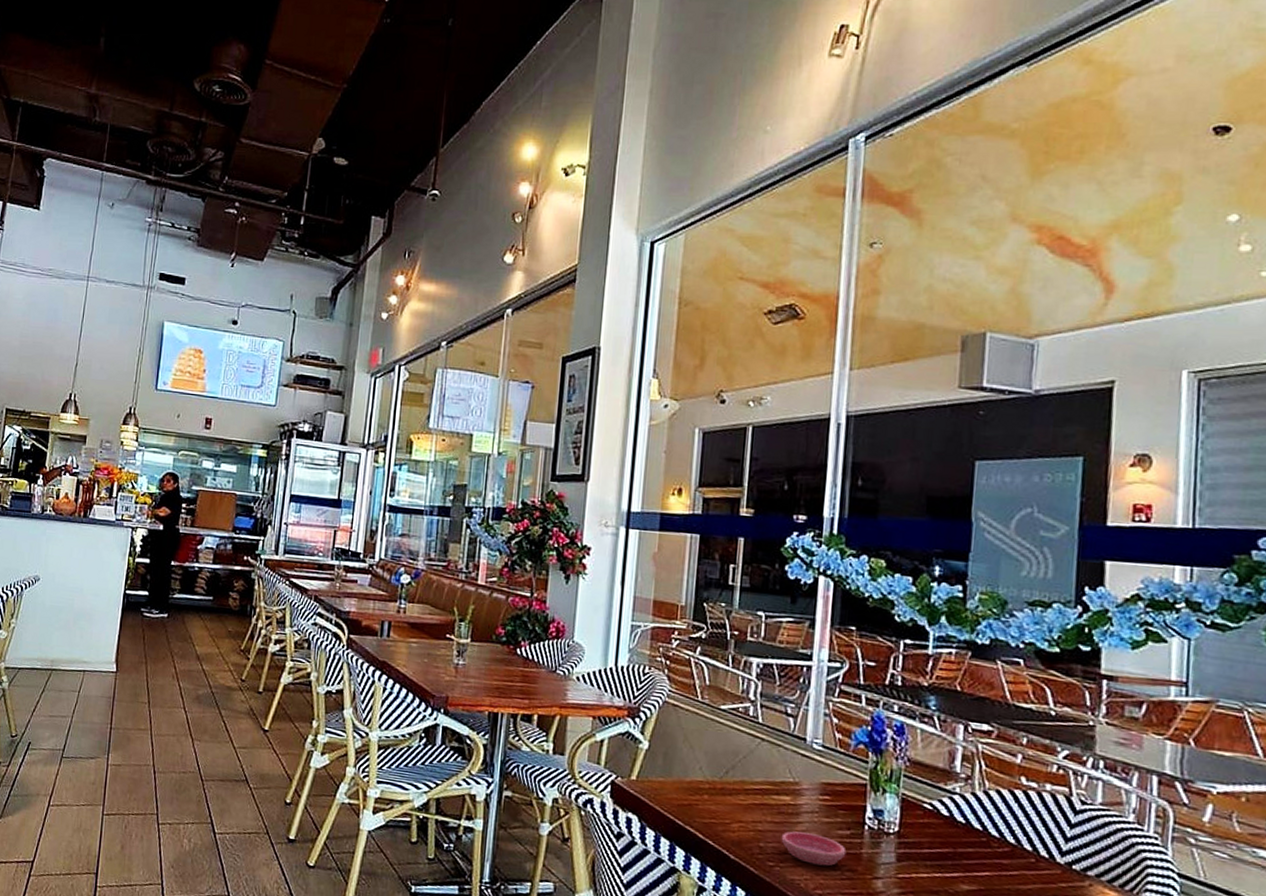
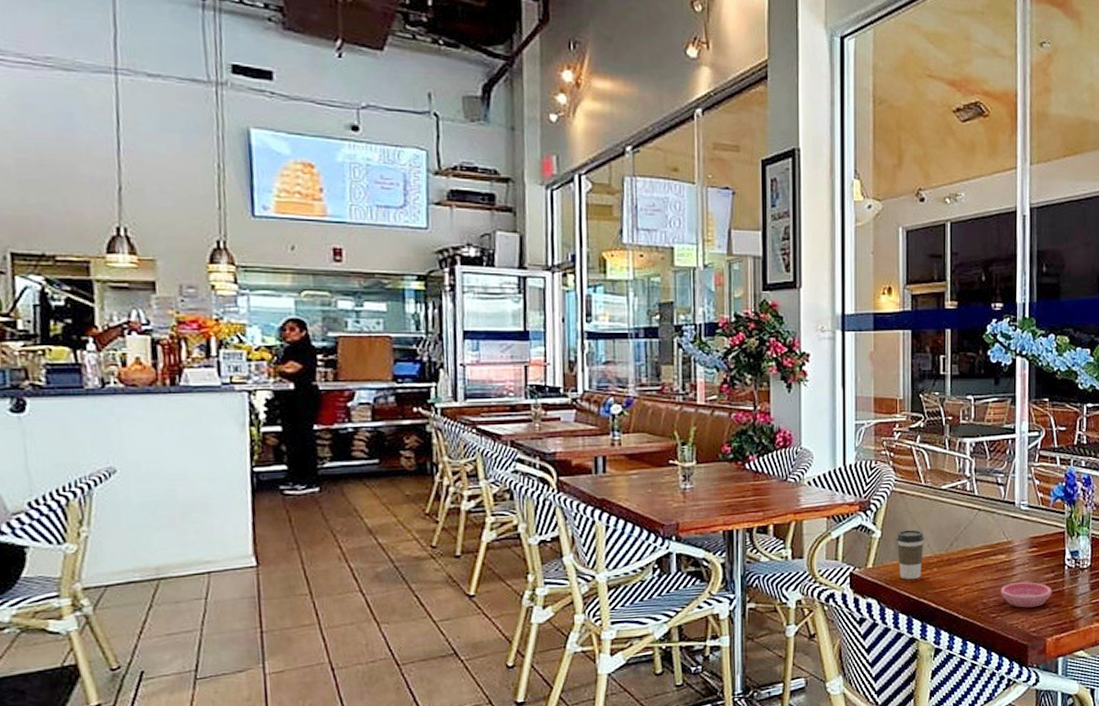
coffee cup: none [665,746,696,803] -> present [897,529,924,579]

